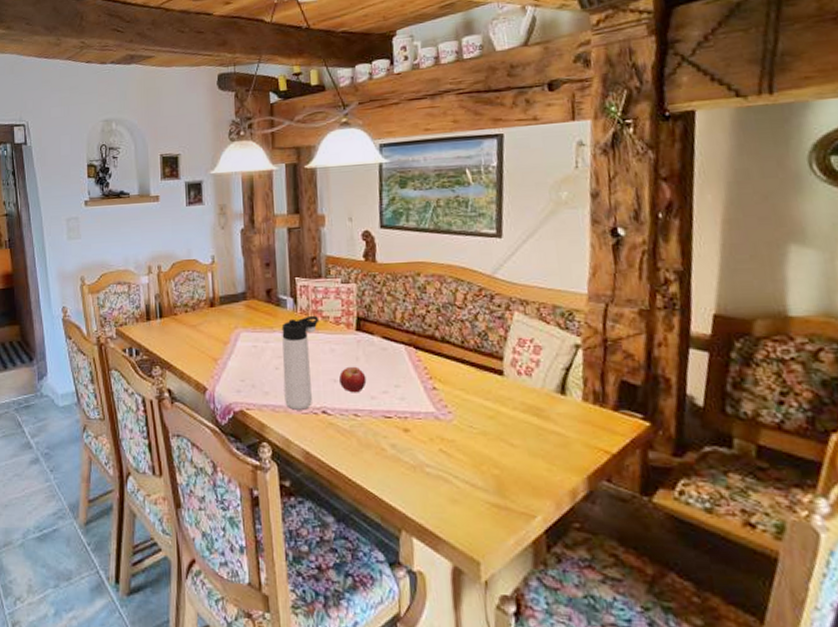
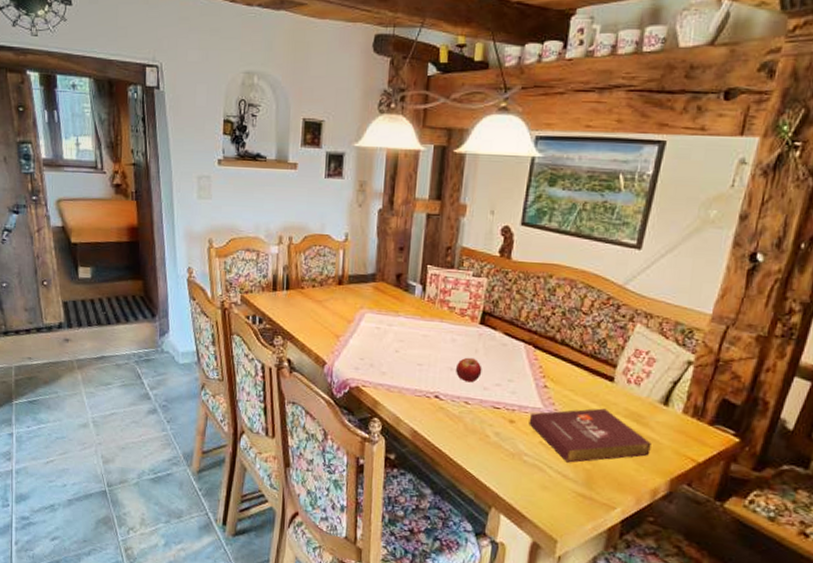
thermos bottle: present [281,315,320,410] -> none [400,304,446,393]
book: none [423,405,559,470] -> present [529,408,652,463]

